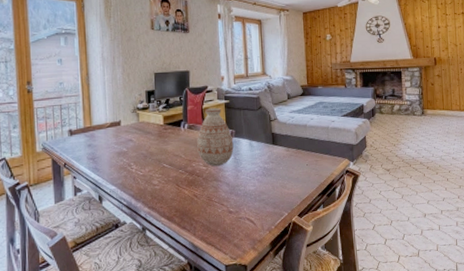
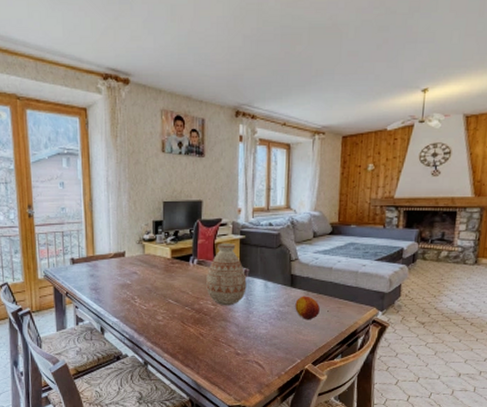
fruit: none [278,152,300,174] -> present [295,296,320,319]

